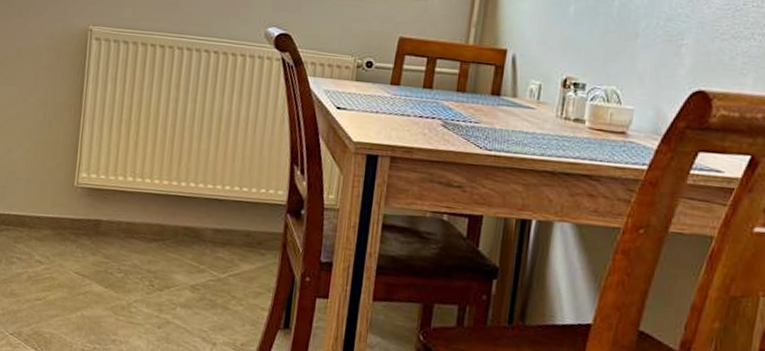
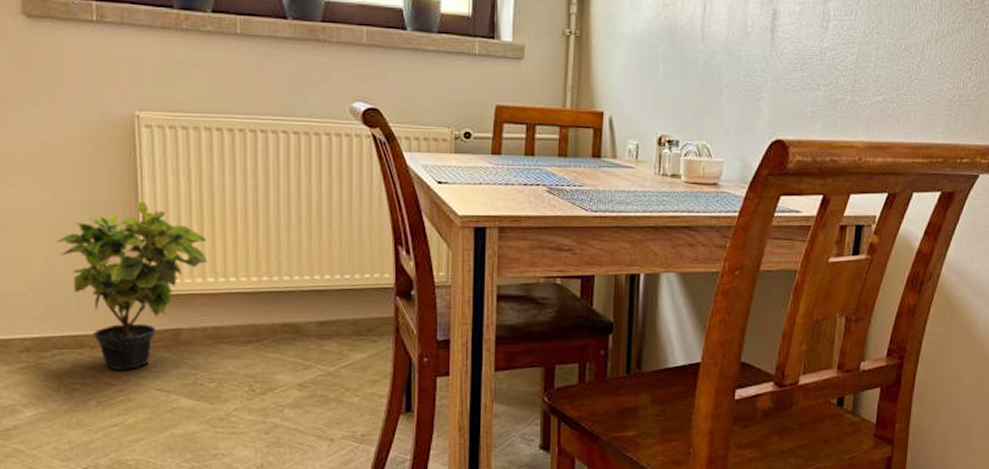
potted plant: none [16,103,132,251] -> present [56,200,208,369]

